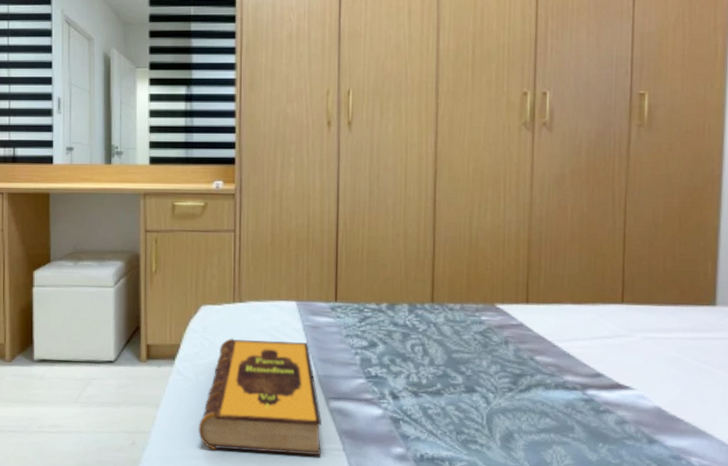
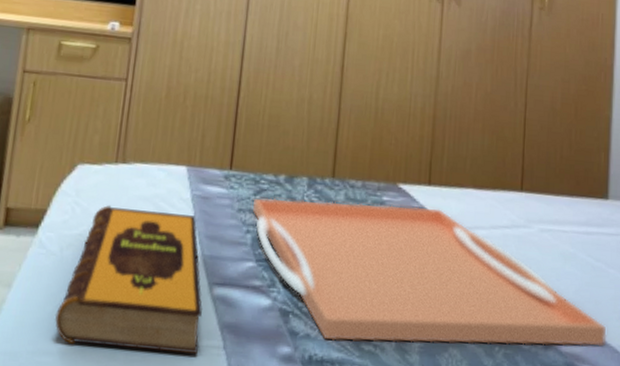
serving tray: none [358,324,715,442] -> present [253,198,607,347]

